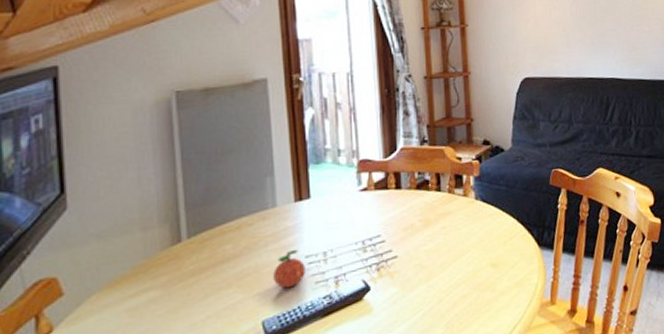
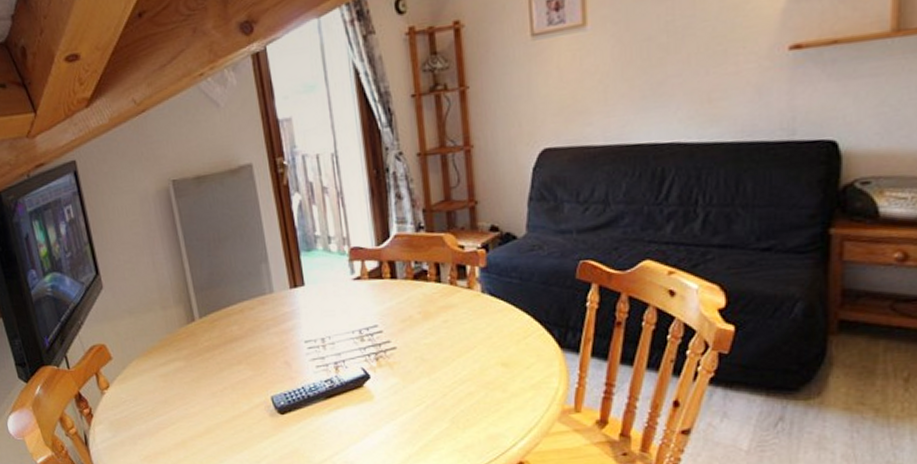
apple: present [273,249,305,289] -> none [277,334,306,370]

